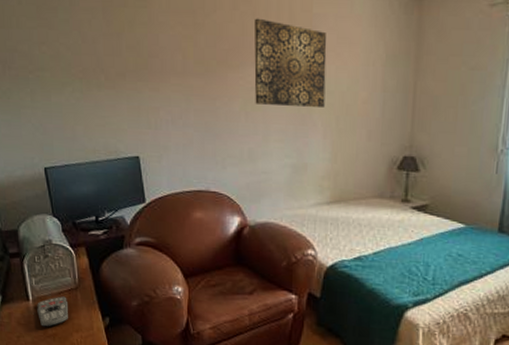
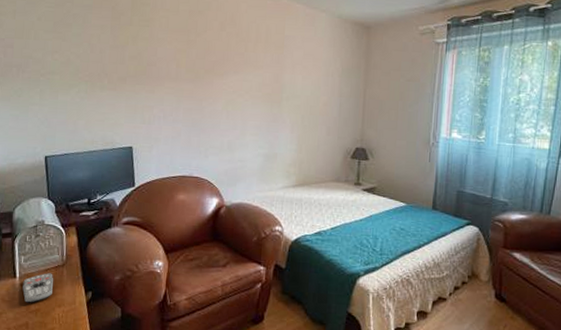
wall art: present [254,18,327,107] -> none [235,37,296,108]

